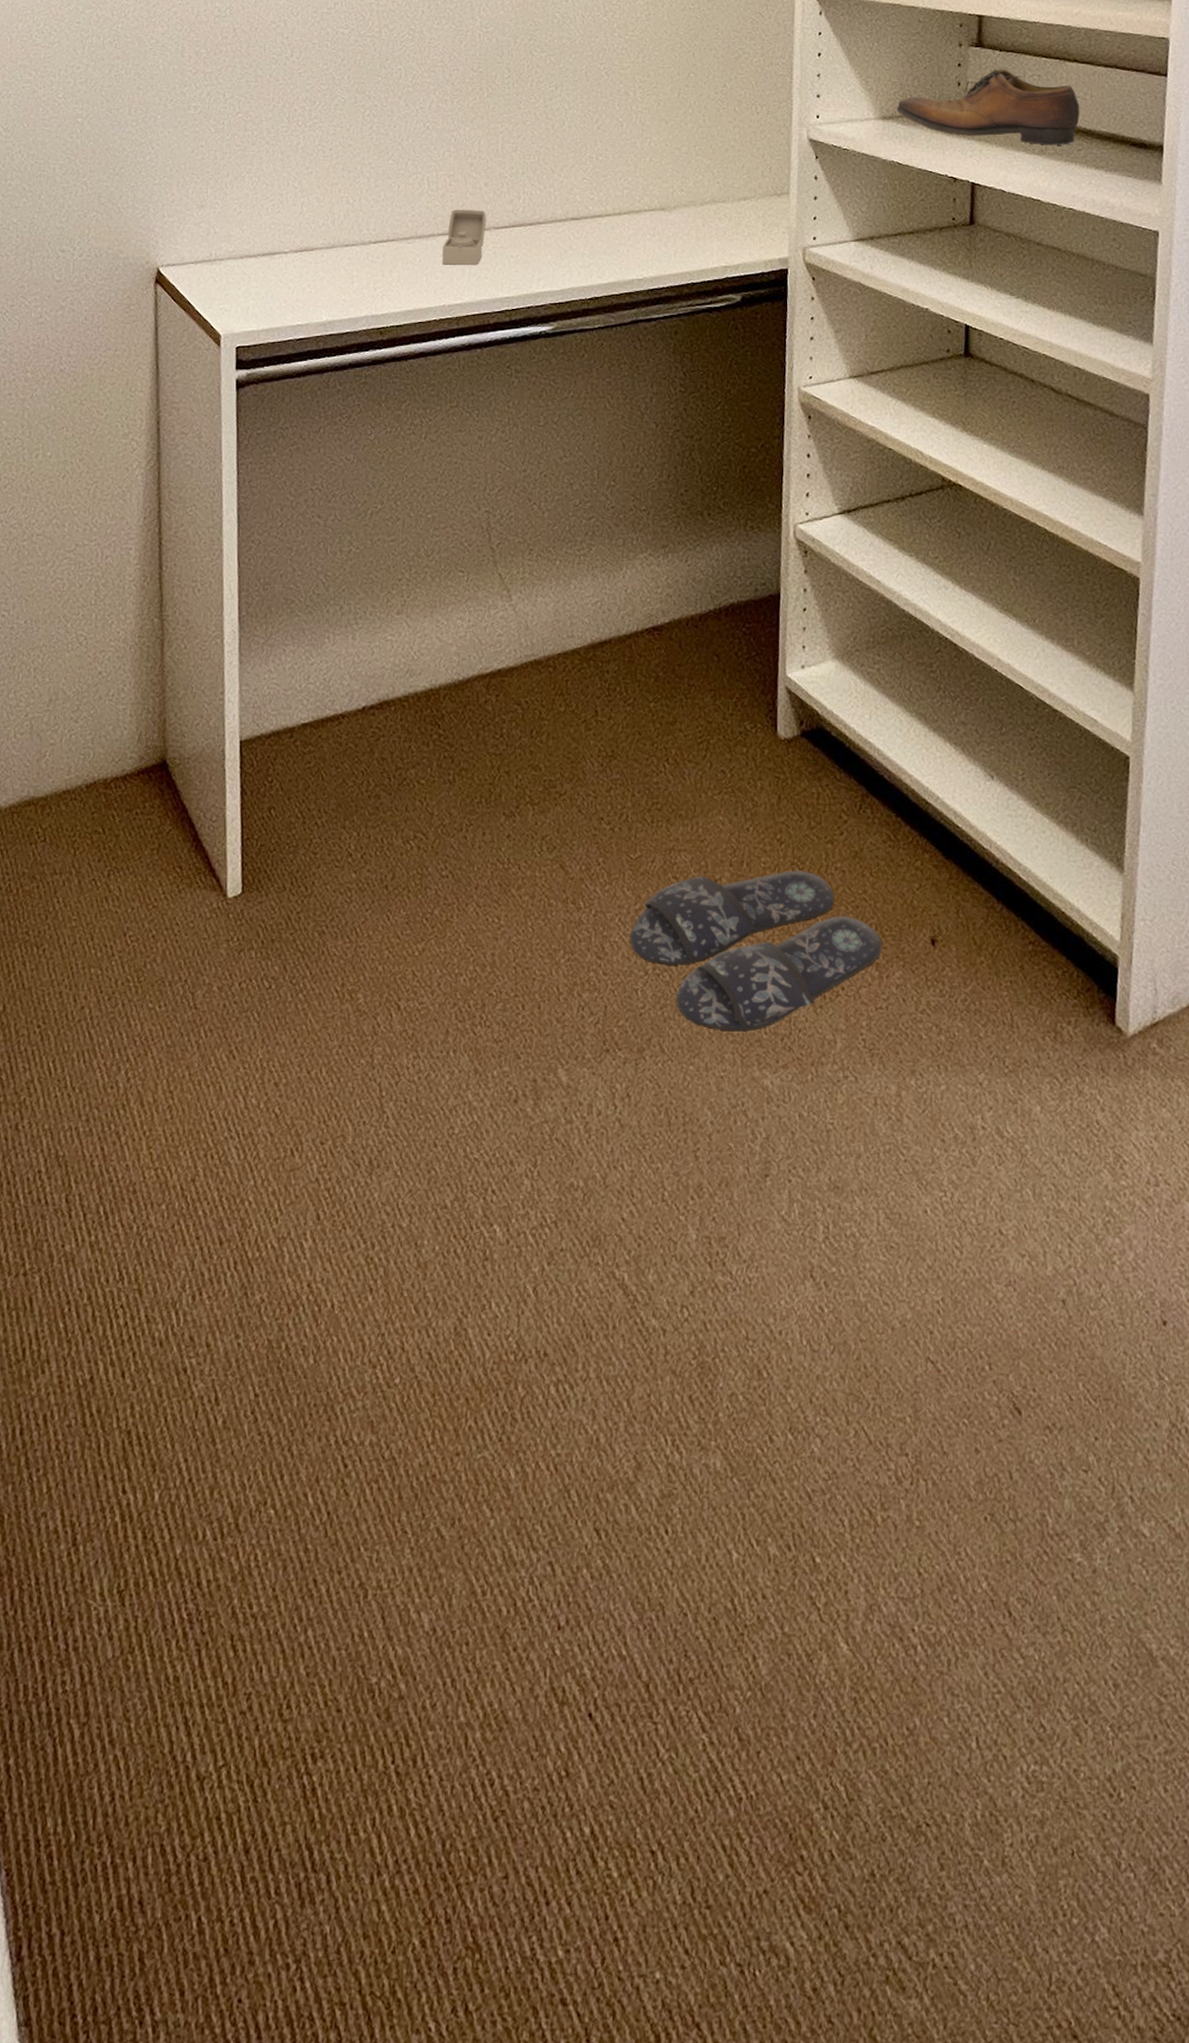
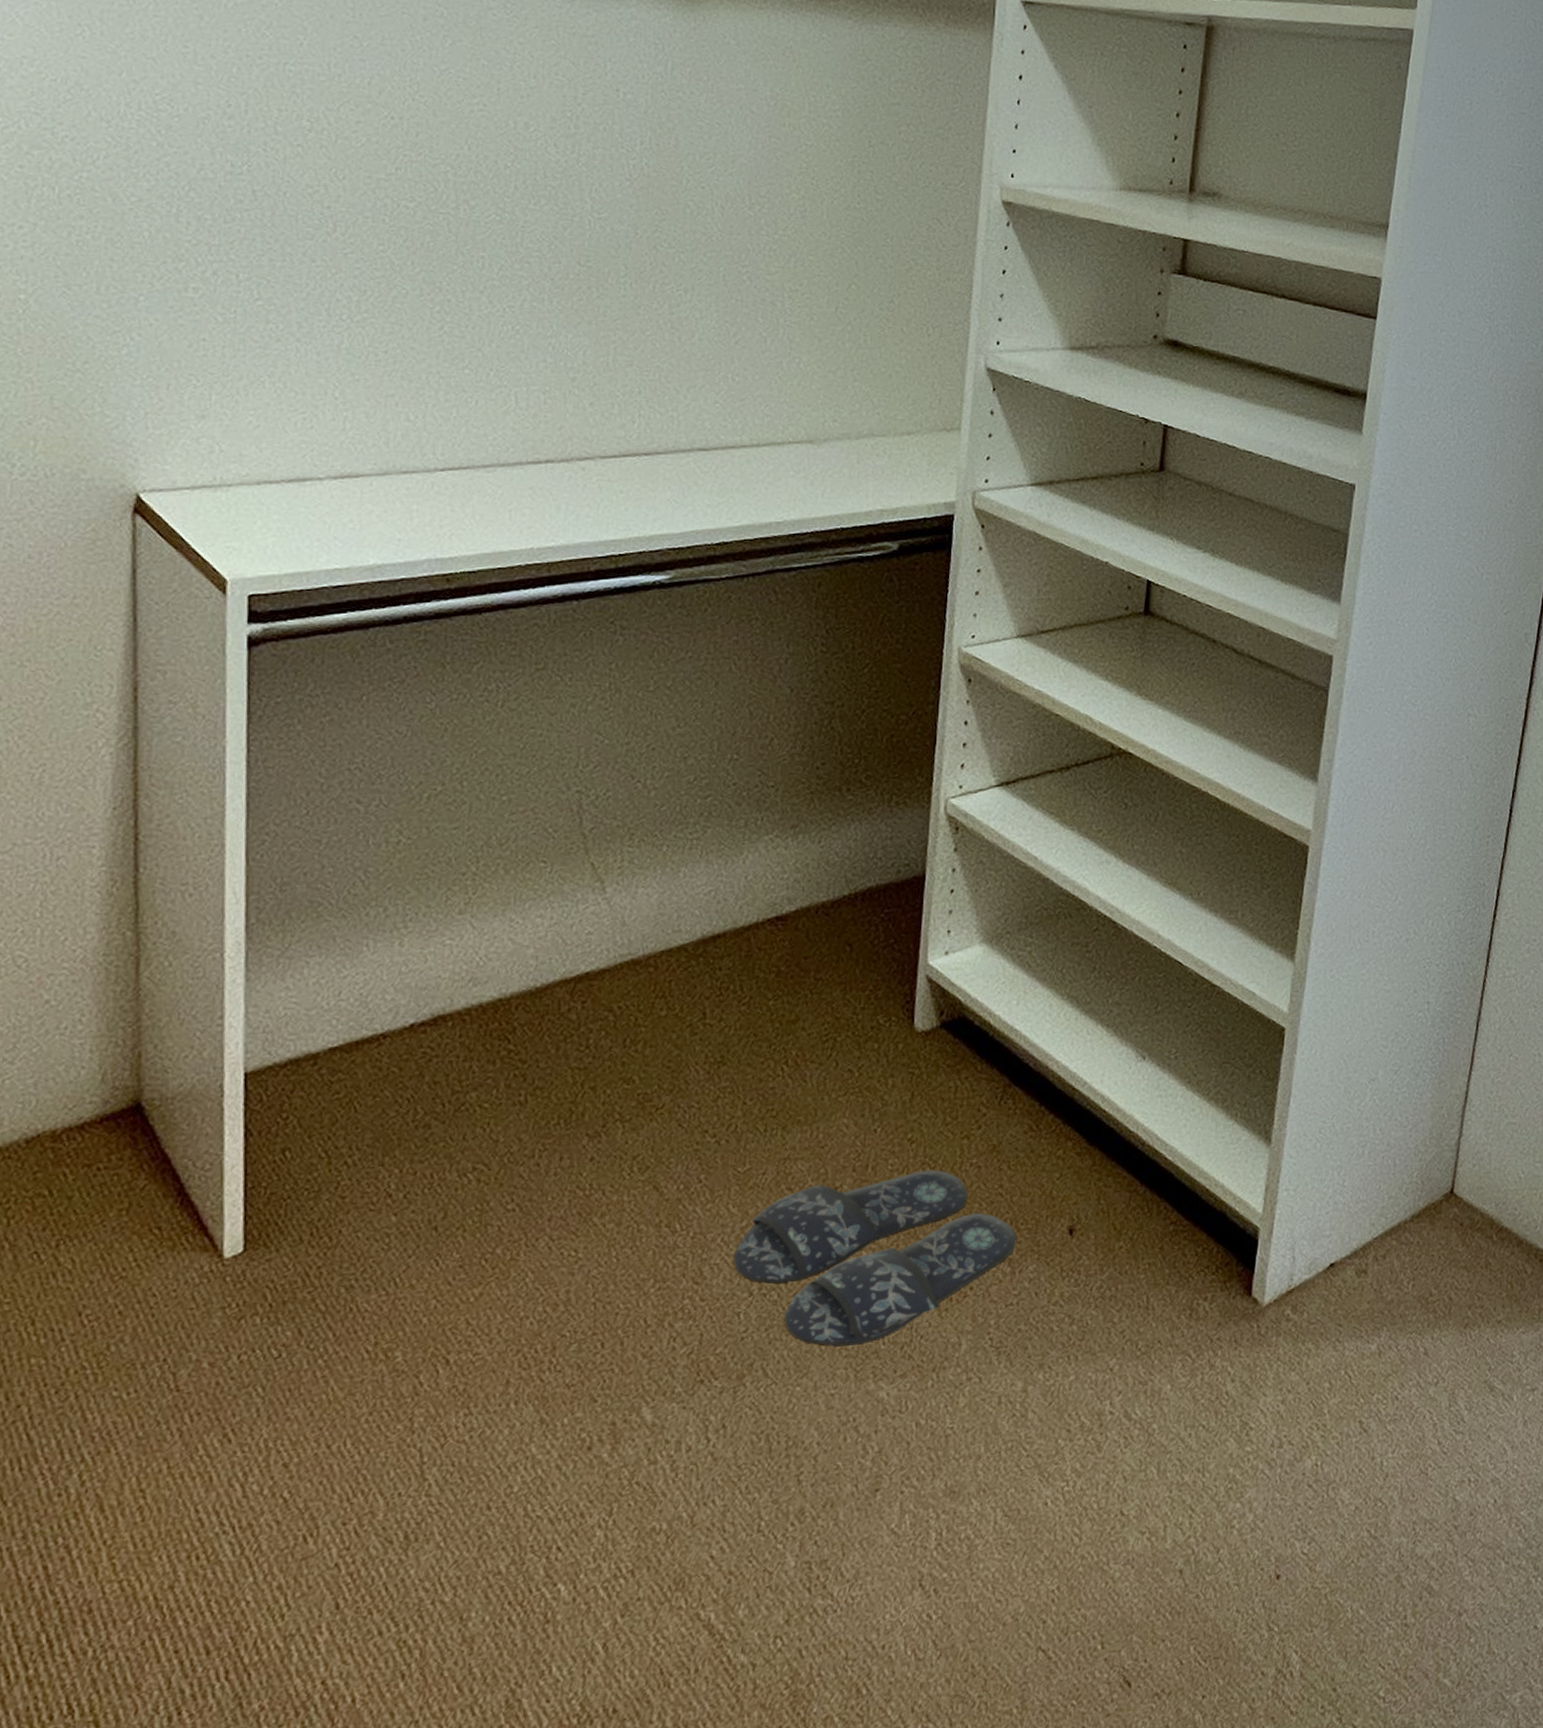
compass: present [443,210,487,266] -> none [532,433,591,502]
shoe: present [896,69,1080,145] -> none [1087,300,1285,388]

